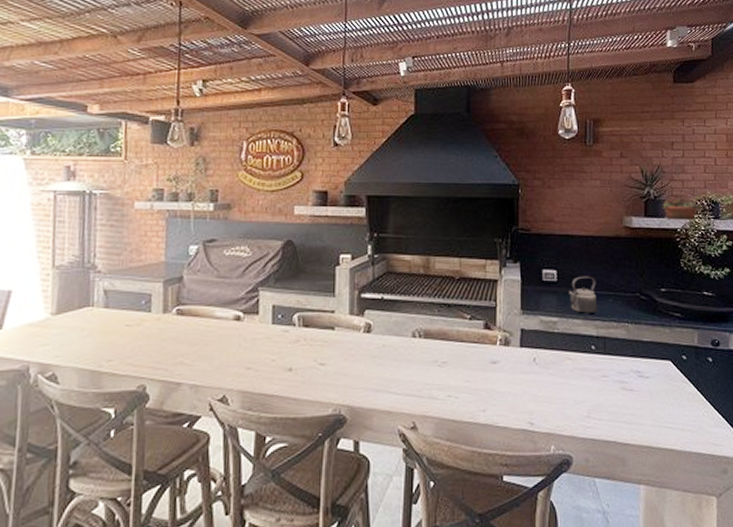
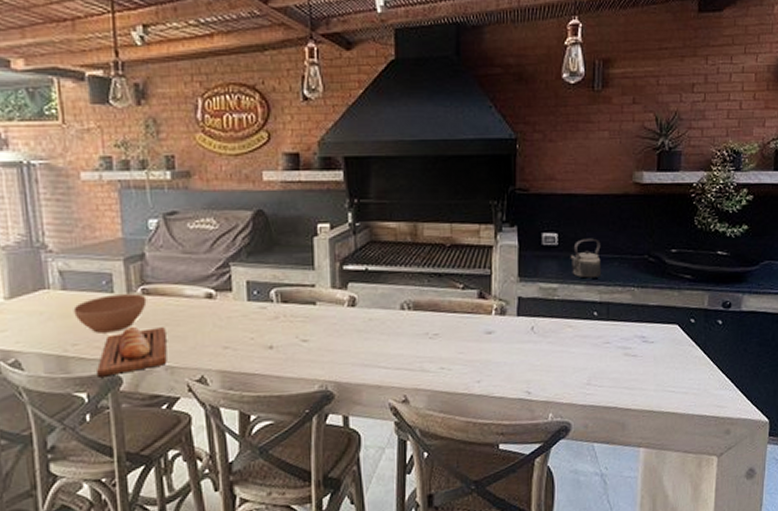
bowl: none [112,314,180,350] -> present [73,294,147,333]
bread loaf: none [125,346,194,393] -> present [95,327,167,377]
succulent planter: present [661,194,706,220] -> none [676,144,726,173]

